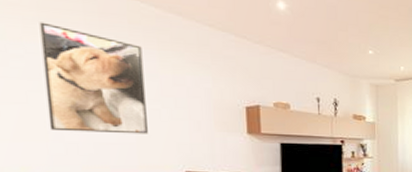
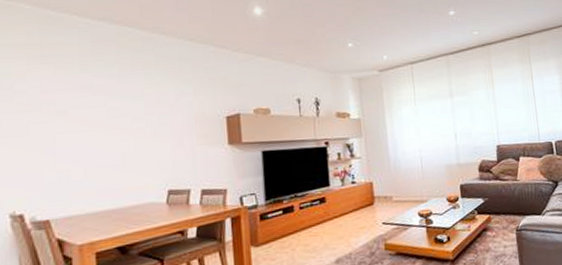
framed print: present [39,22,148,134] -> none [41,57,133,160]

